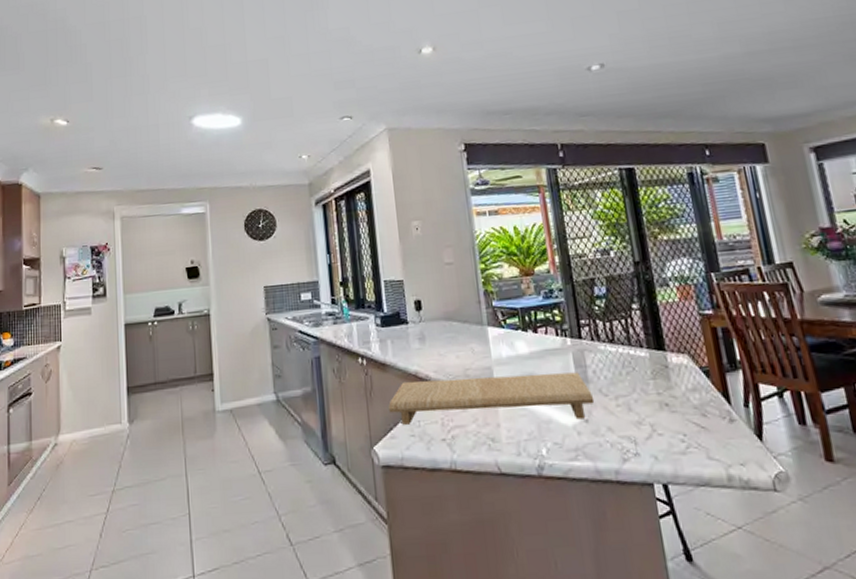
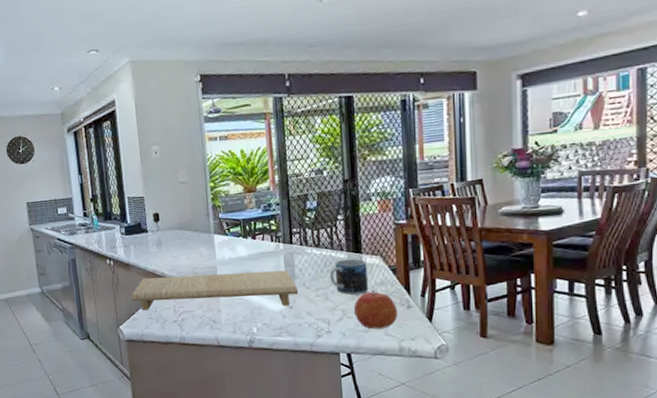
mug: none [630,357,679,404] -> present [330,259,368,295]
apple: none [664,398,720,451] -> present [354,290,398,329]

